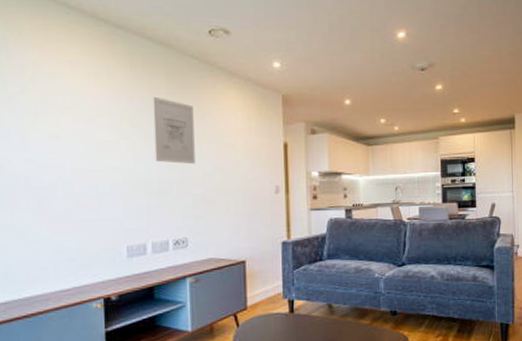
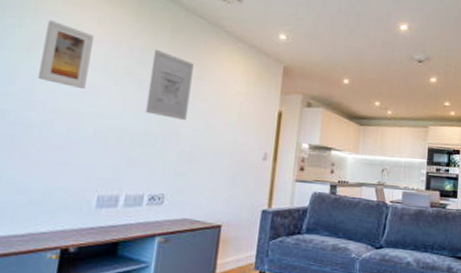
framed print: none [48,82,95,146] -> present [38,19,94,89]

